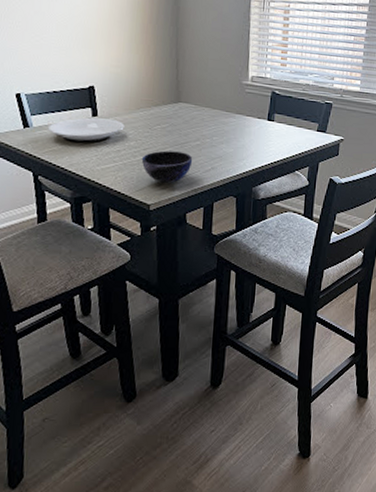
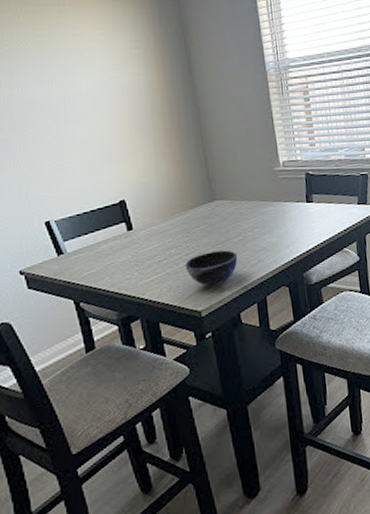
plate: present [48,117,125,144] -> none [84,230,162,262]

